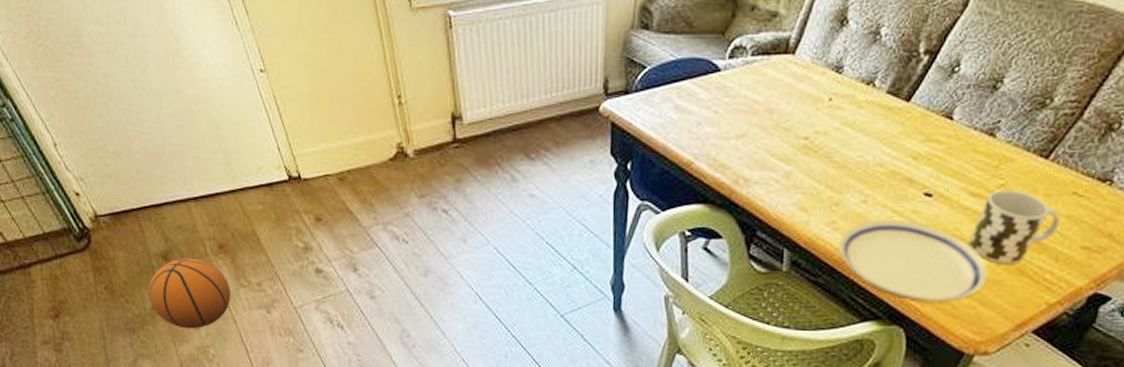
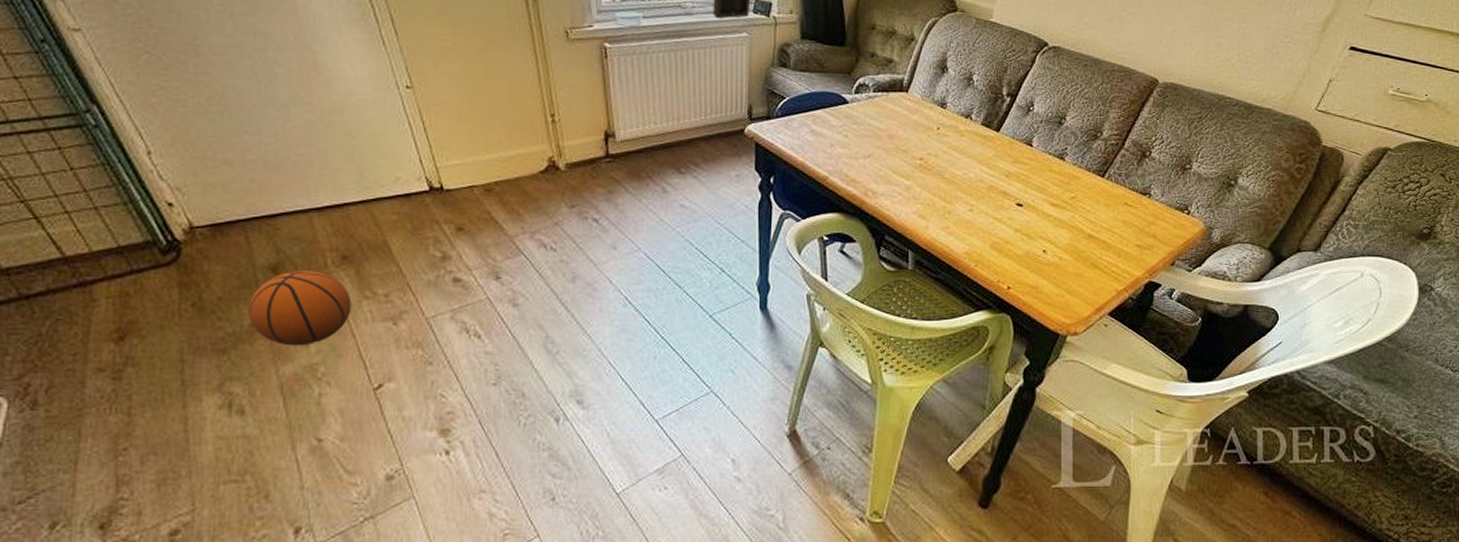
plate: present [838,219,989,302] -> none [953,224,1071,292]
cup: present [968,190,1061,265] -> none [1053,201,1118,260]

